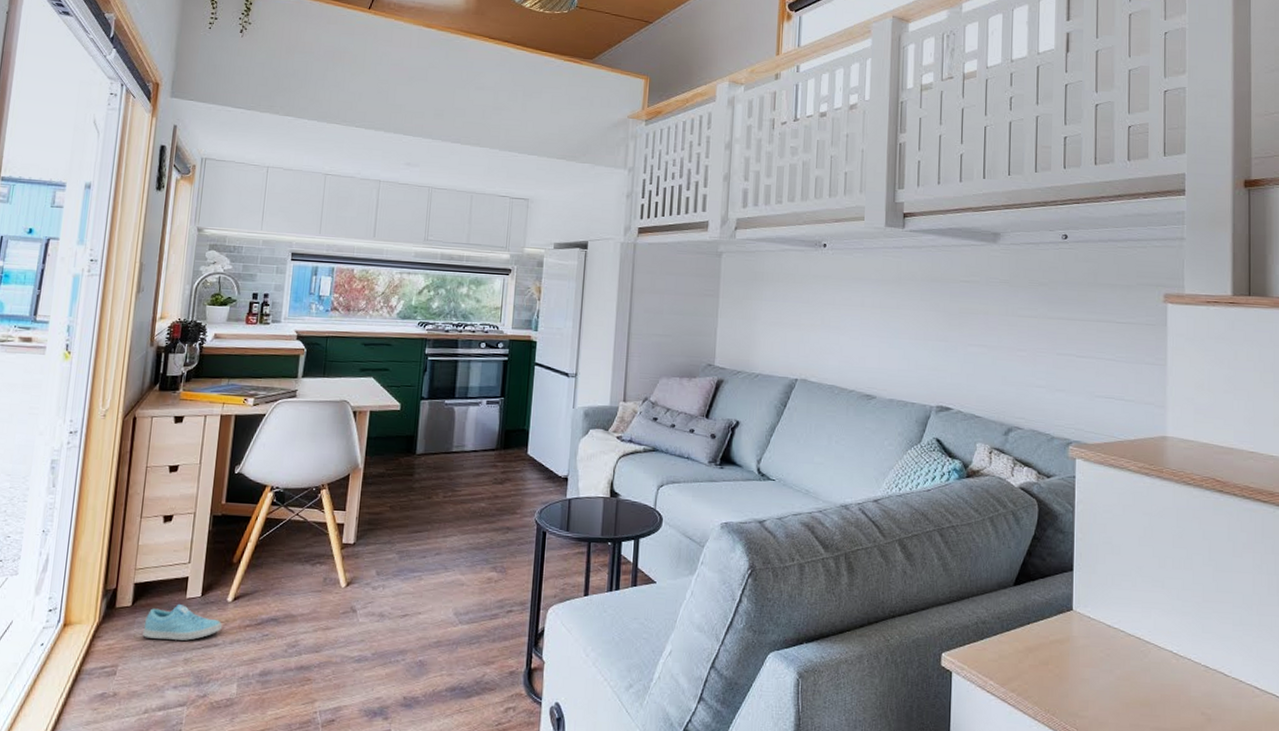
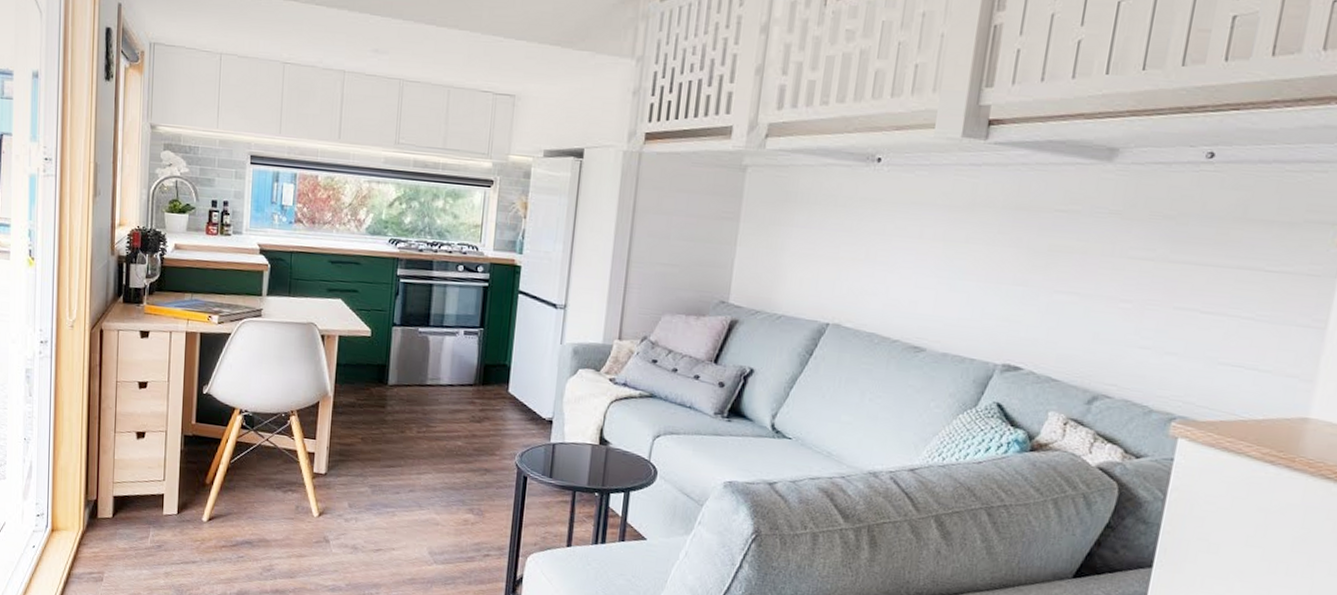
sneaker: present [142,603,223,641] -> none [125,519,199,555]

